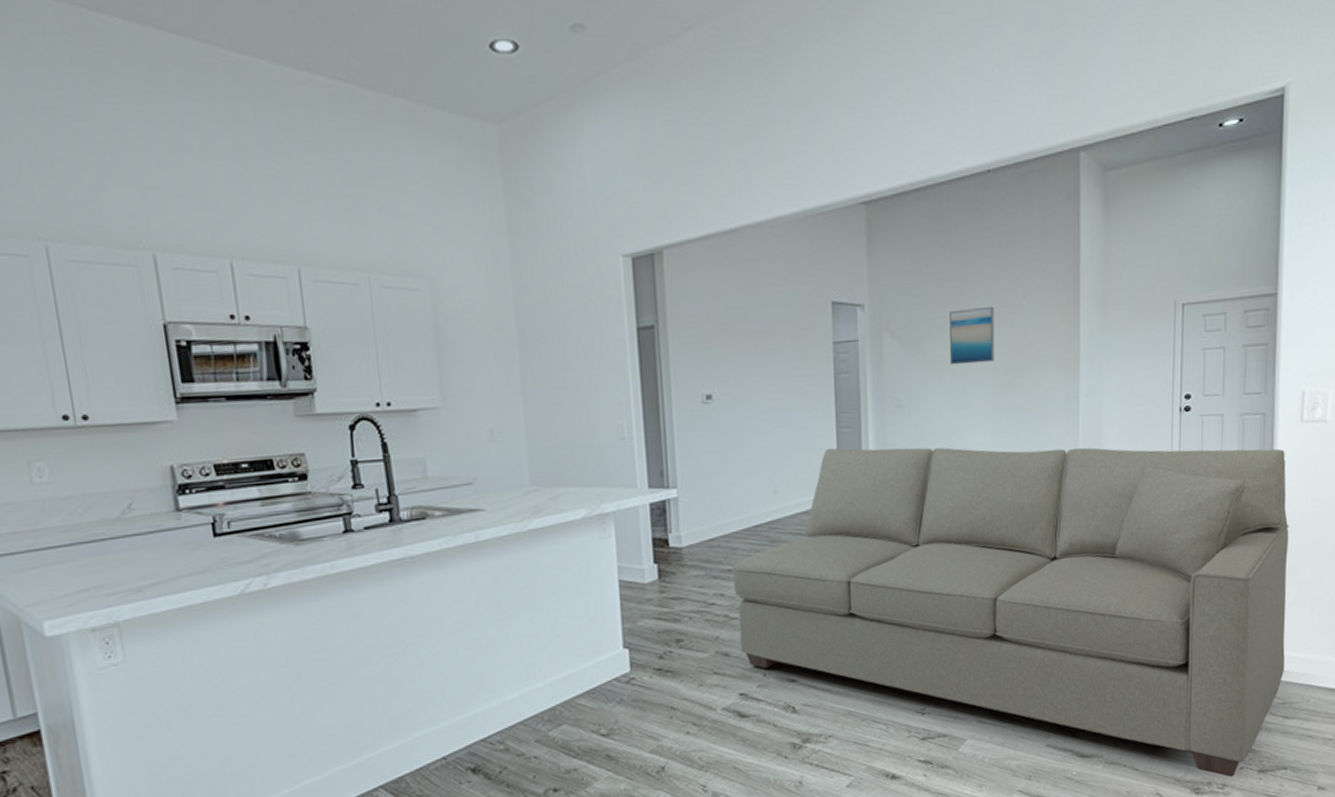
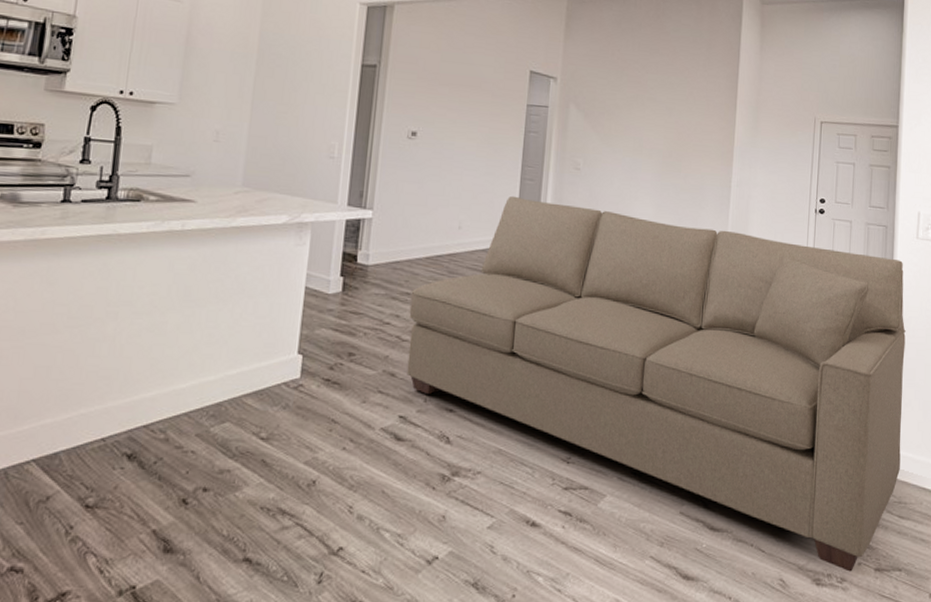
wall art: present [949,306,995,365] -> none [623,95,665,144]

